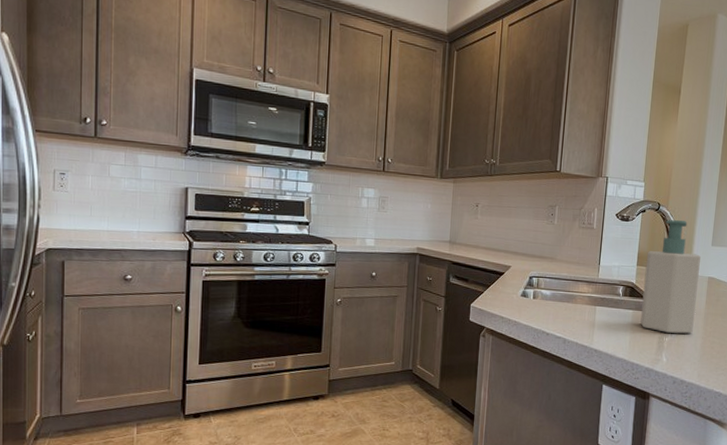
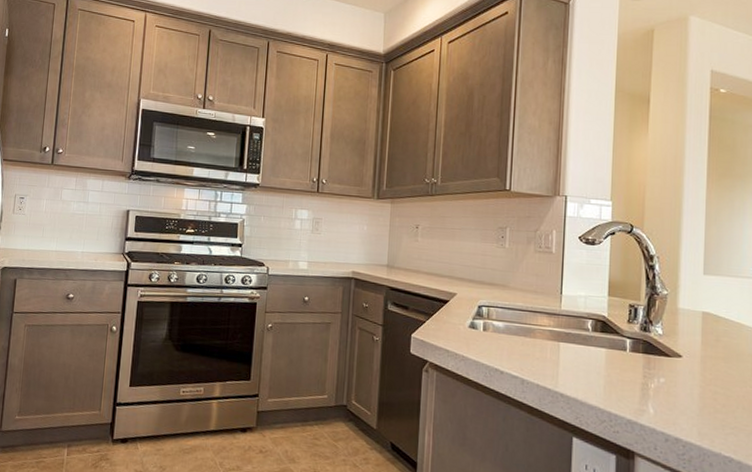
soap bottle: present [640,220,701,334] -> none [617,243,690,381]

